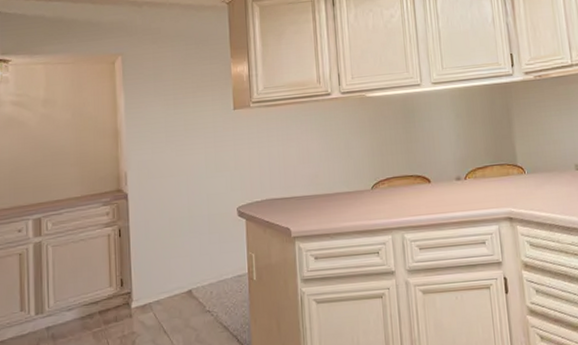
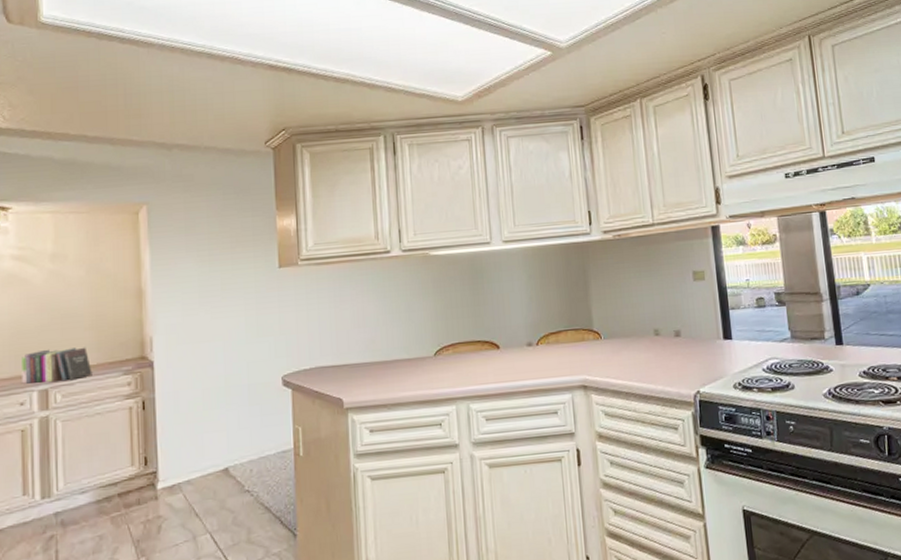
books: none [19,181,77,214] -> present [22,347,92,385]

